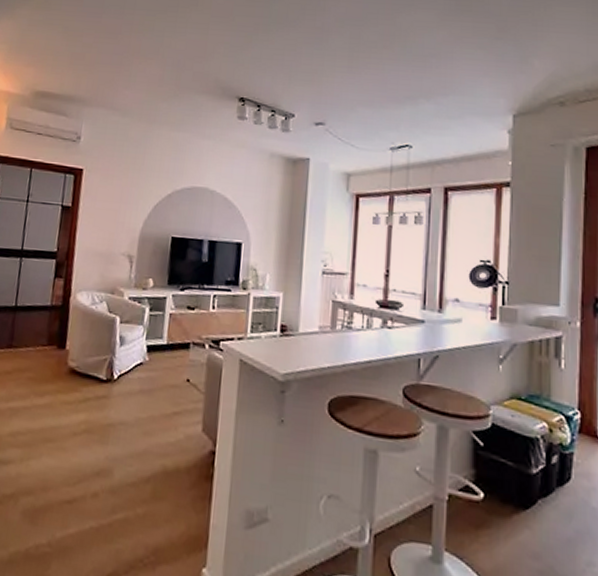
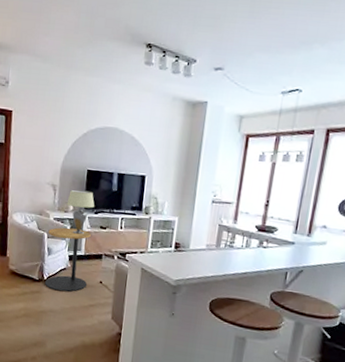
side table: none [115,308,176,396] -> present [45,227,91,292]
lampshade: none [145,261,180,317] -> present [66,190,95,235]

